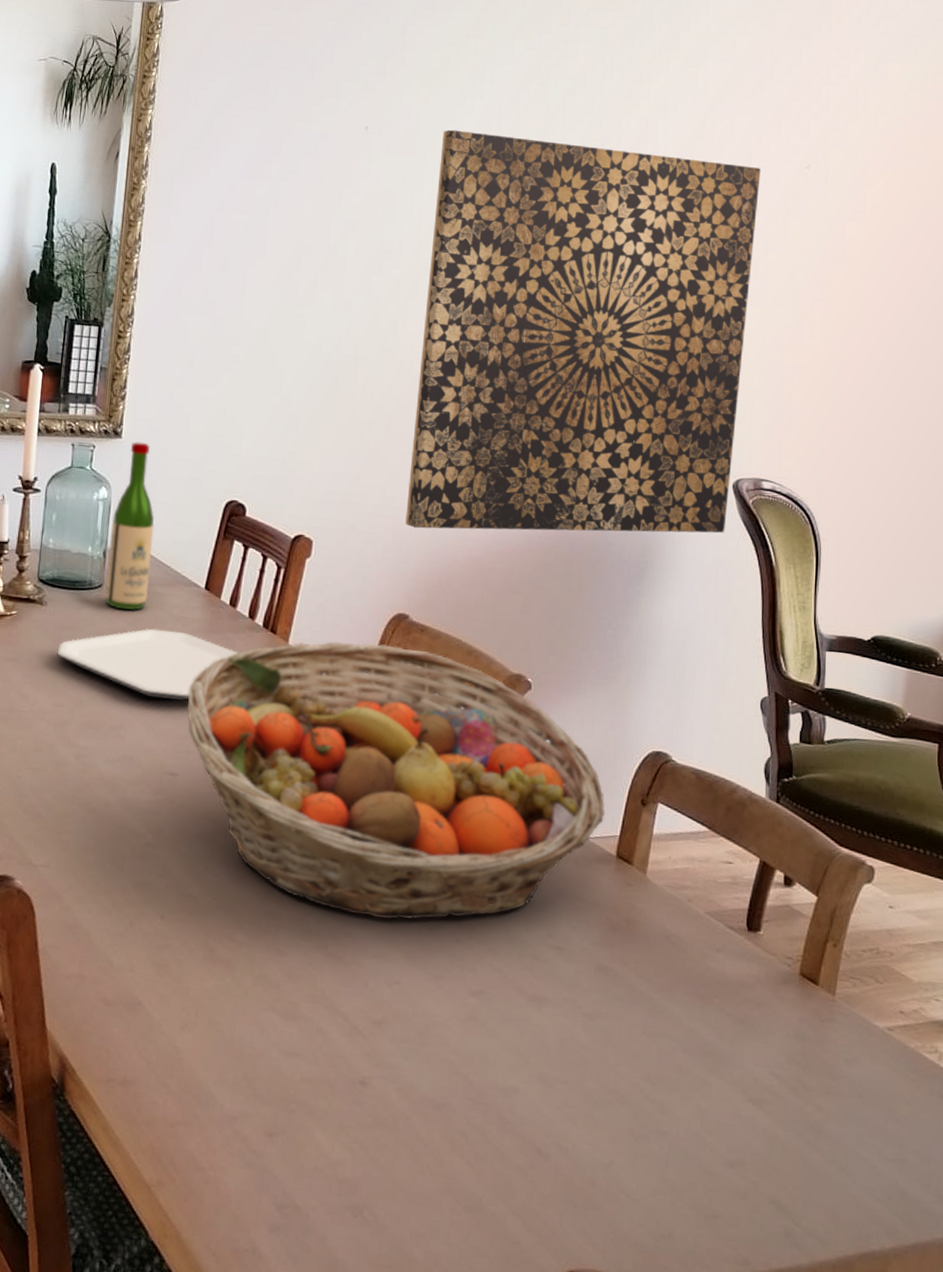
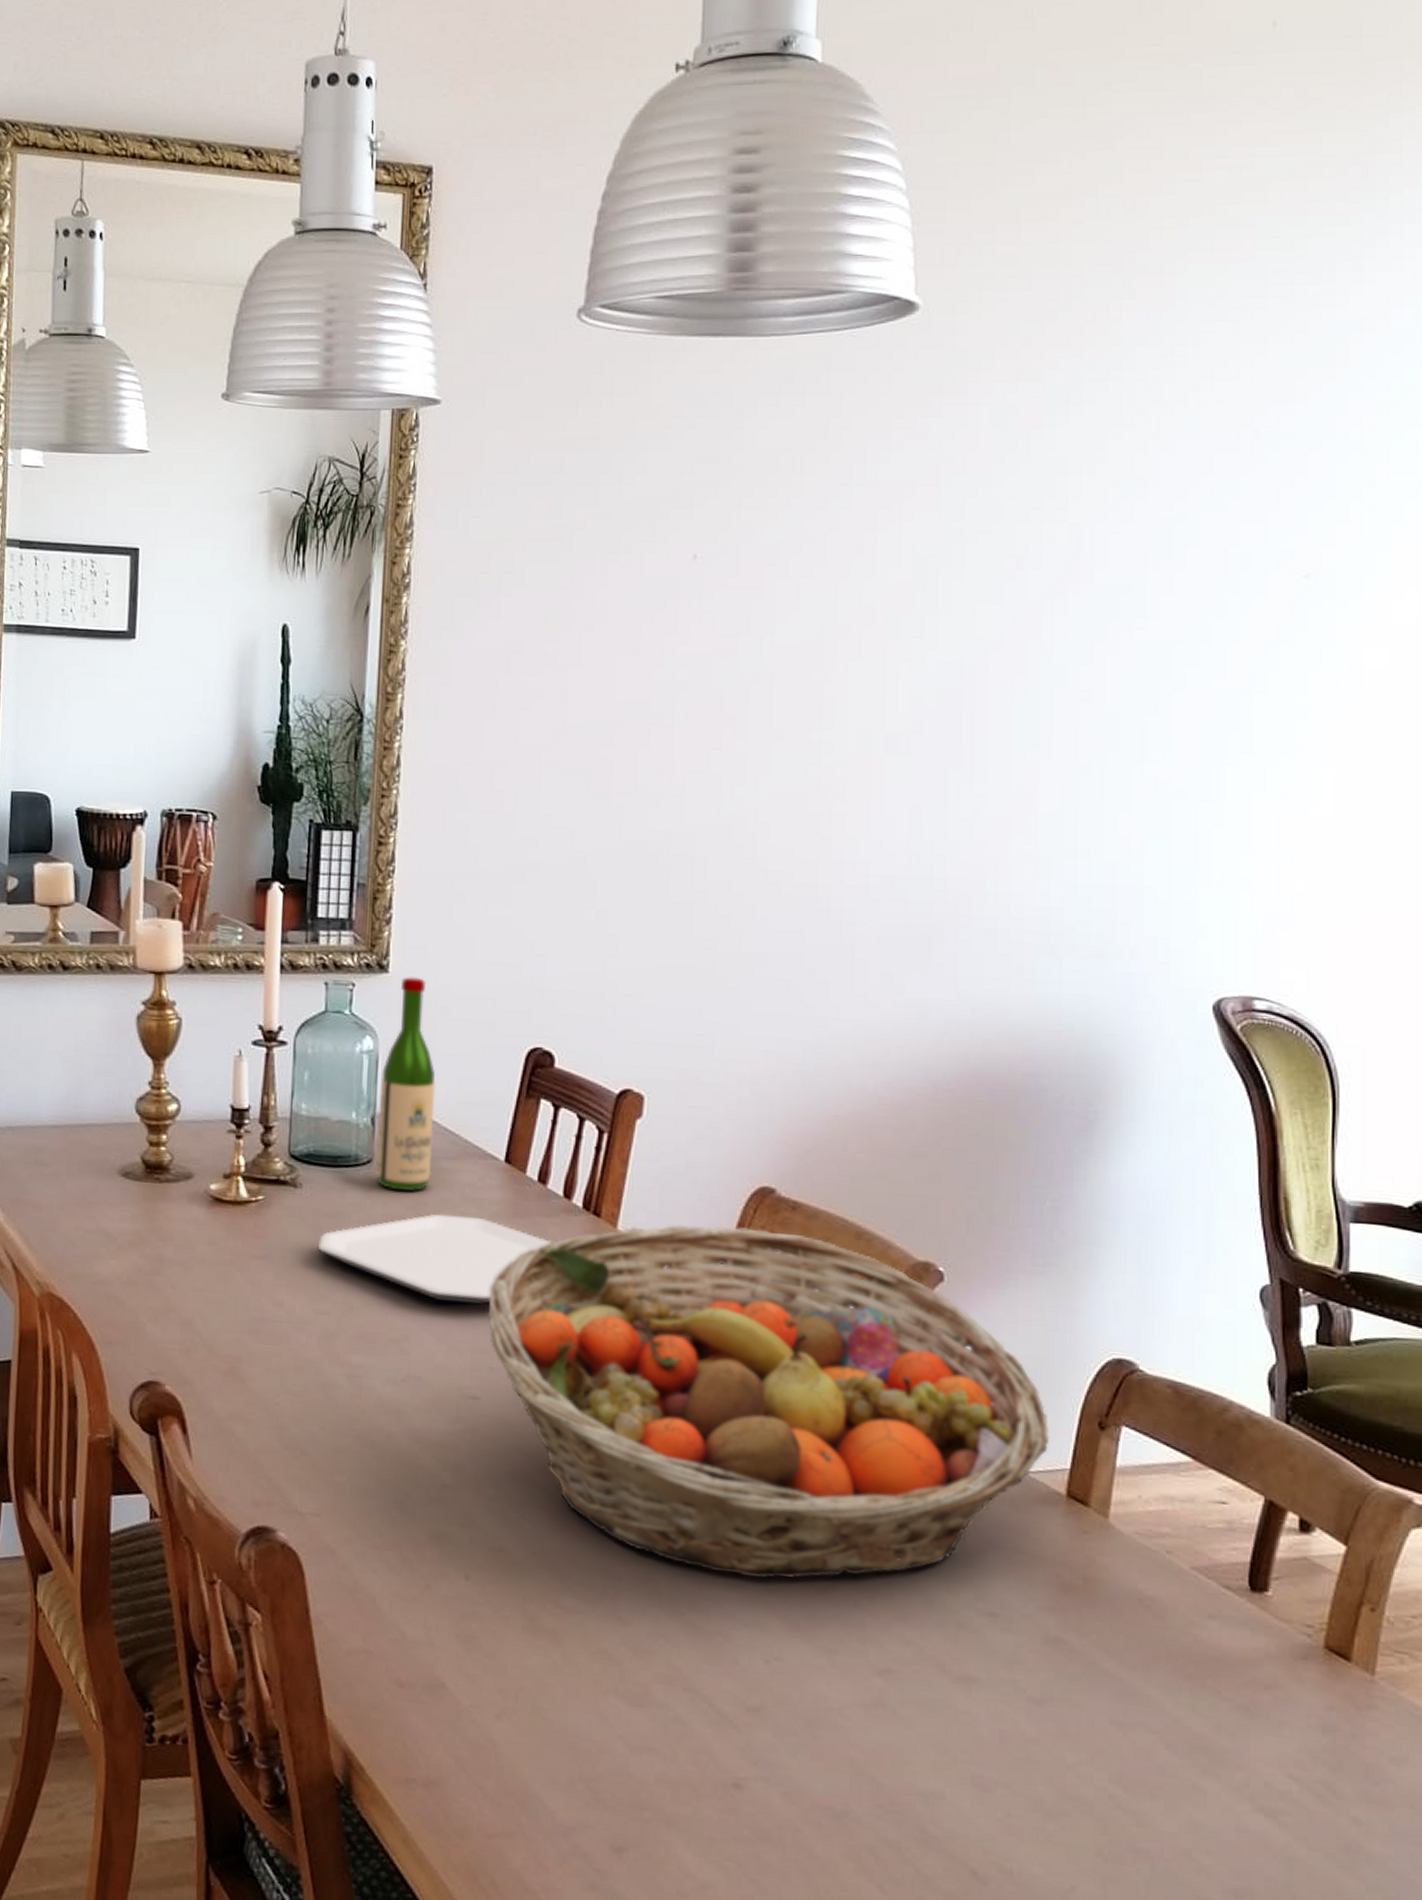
wall art: present [405,129,761,533] -> none [766,552,1240,1077]

